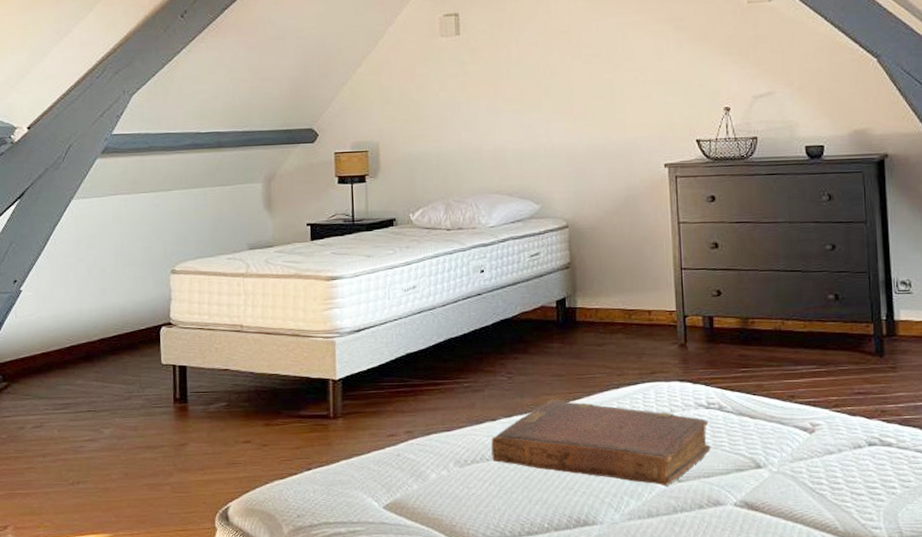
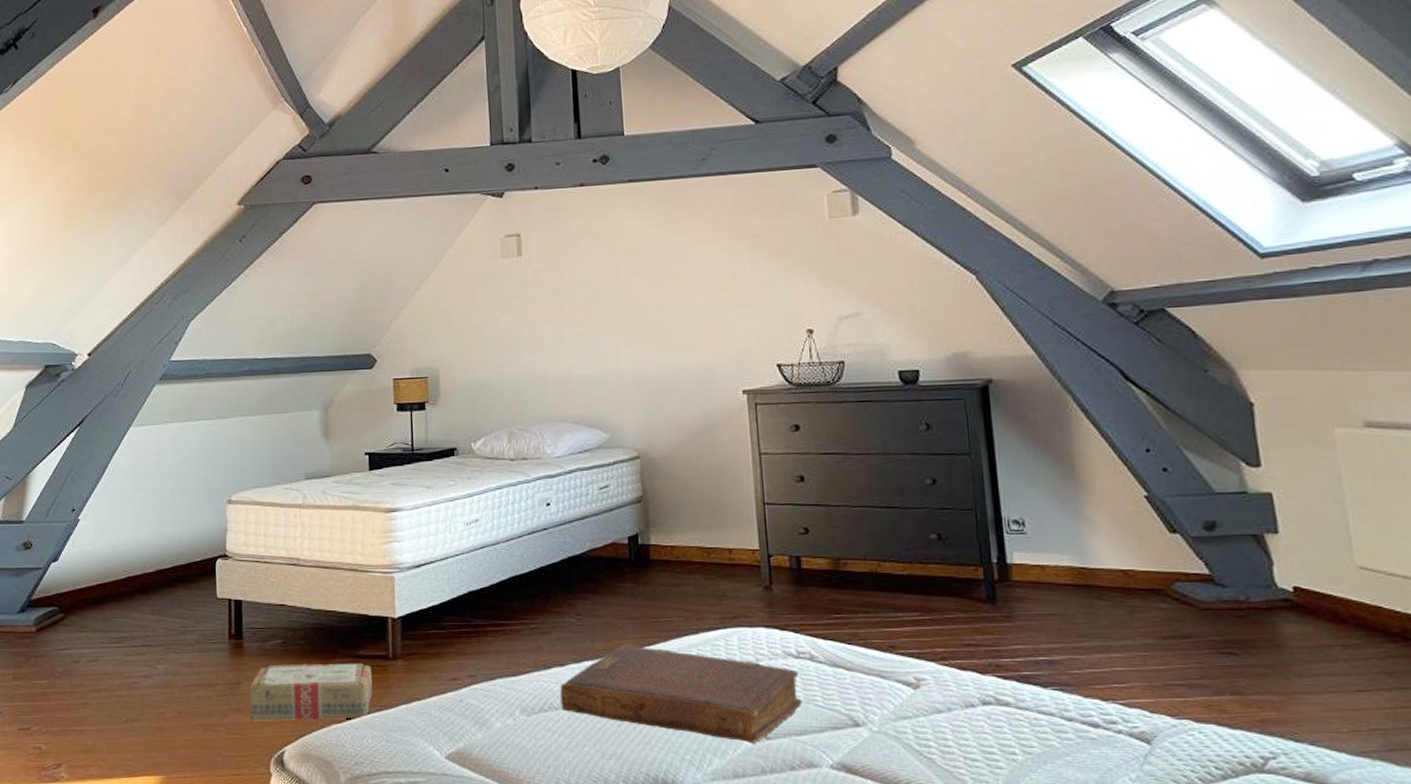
carton: none [195,422,314,480] -> present [250,663,373,721]

